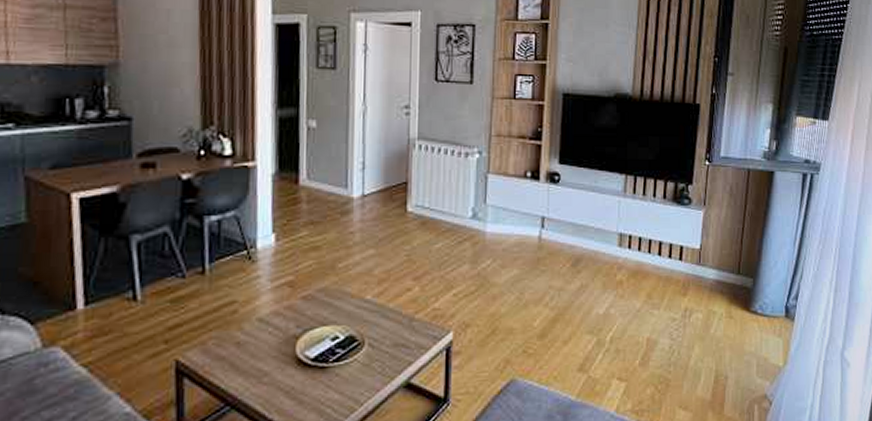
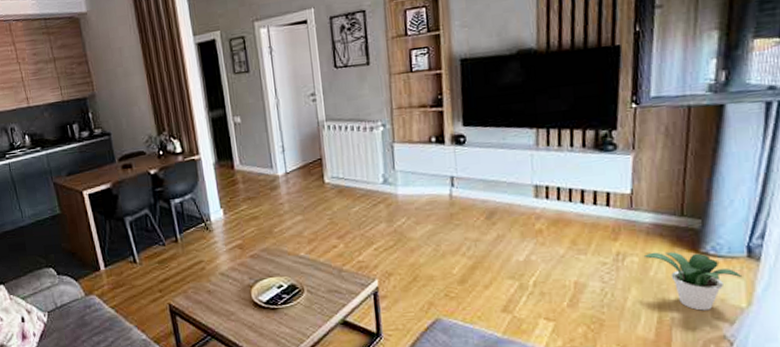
potted plant: none [706,309,781,370] -> present [643,252,743,311]

